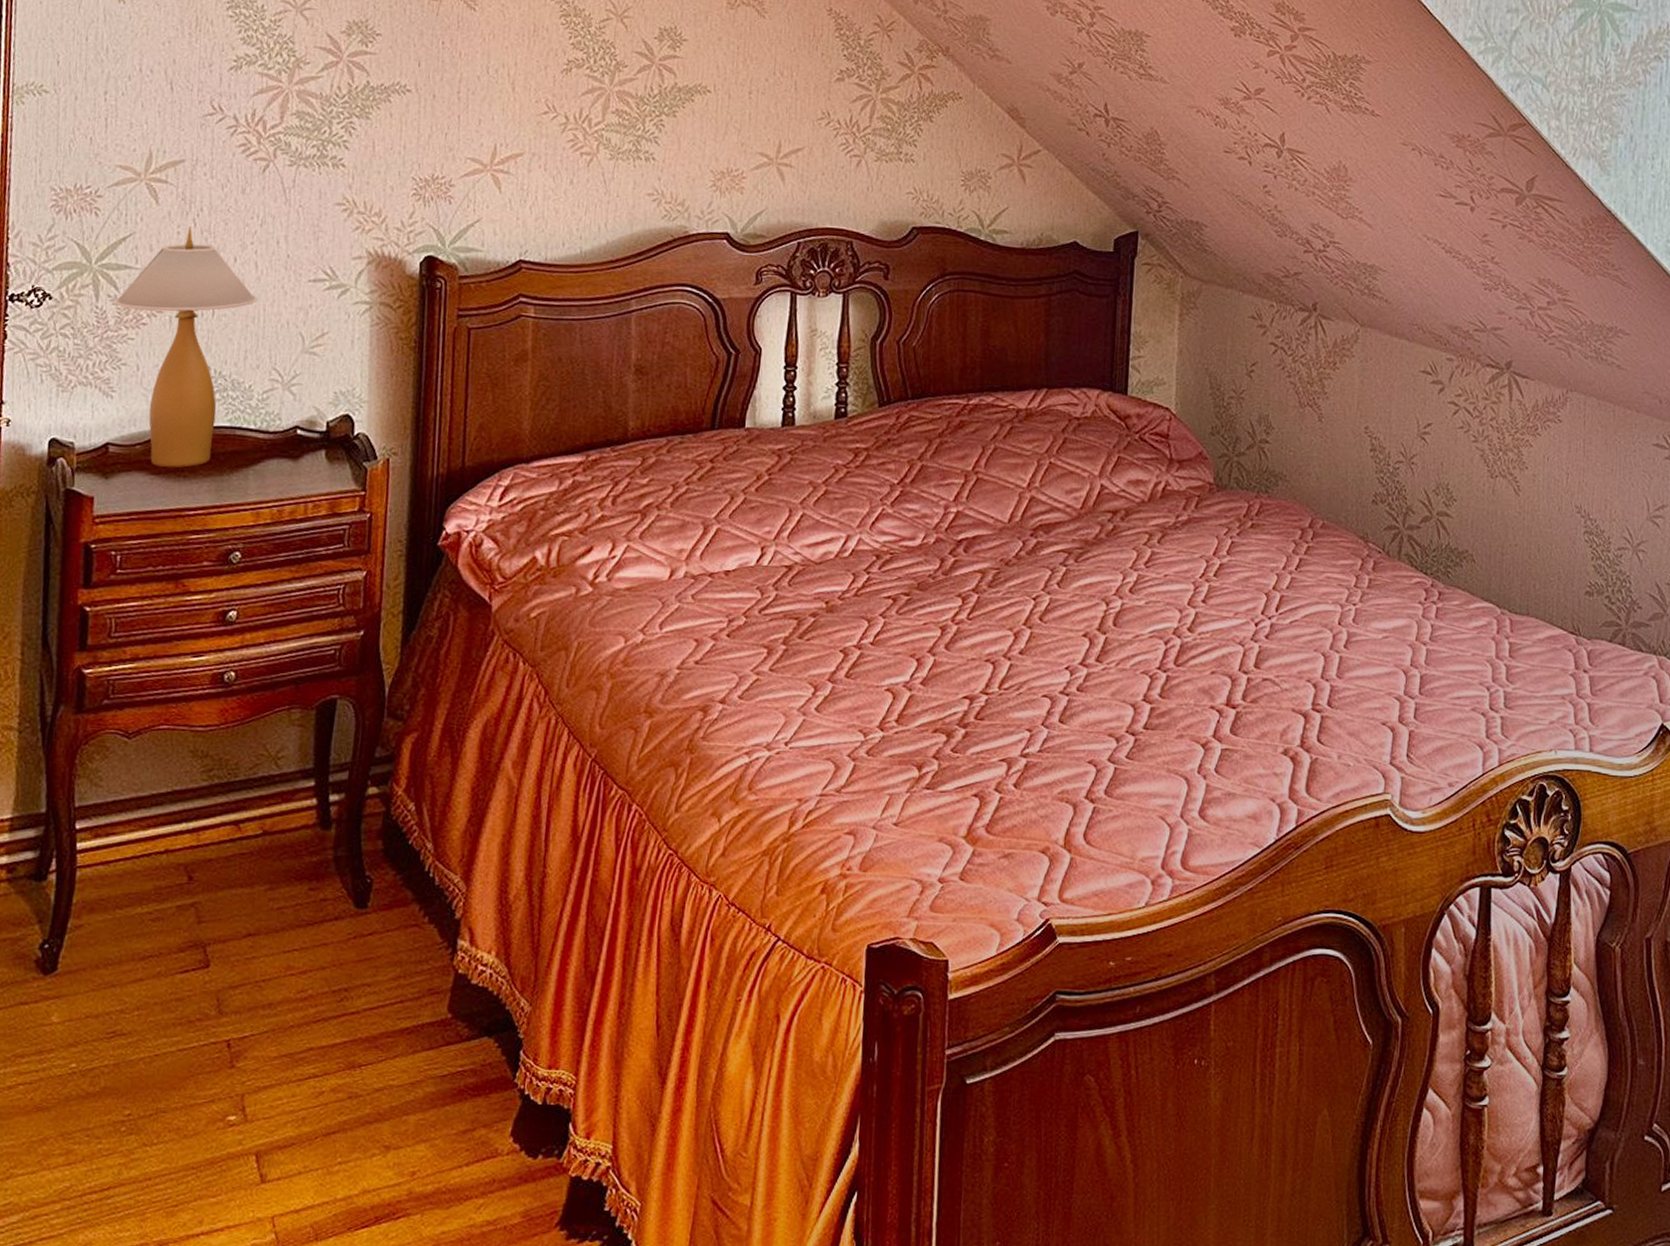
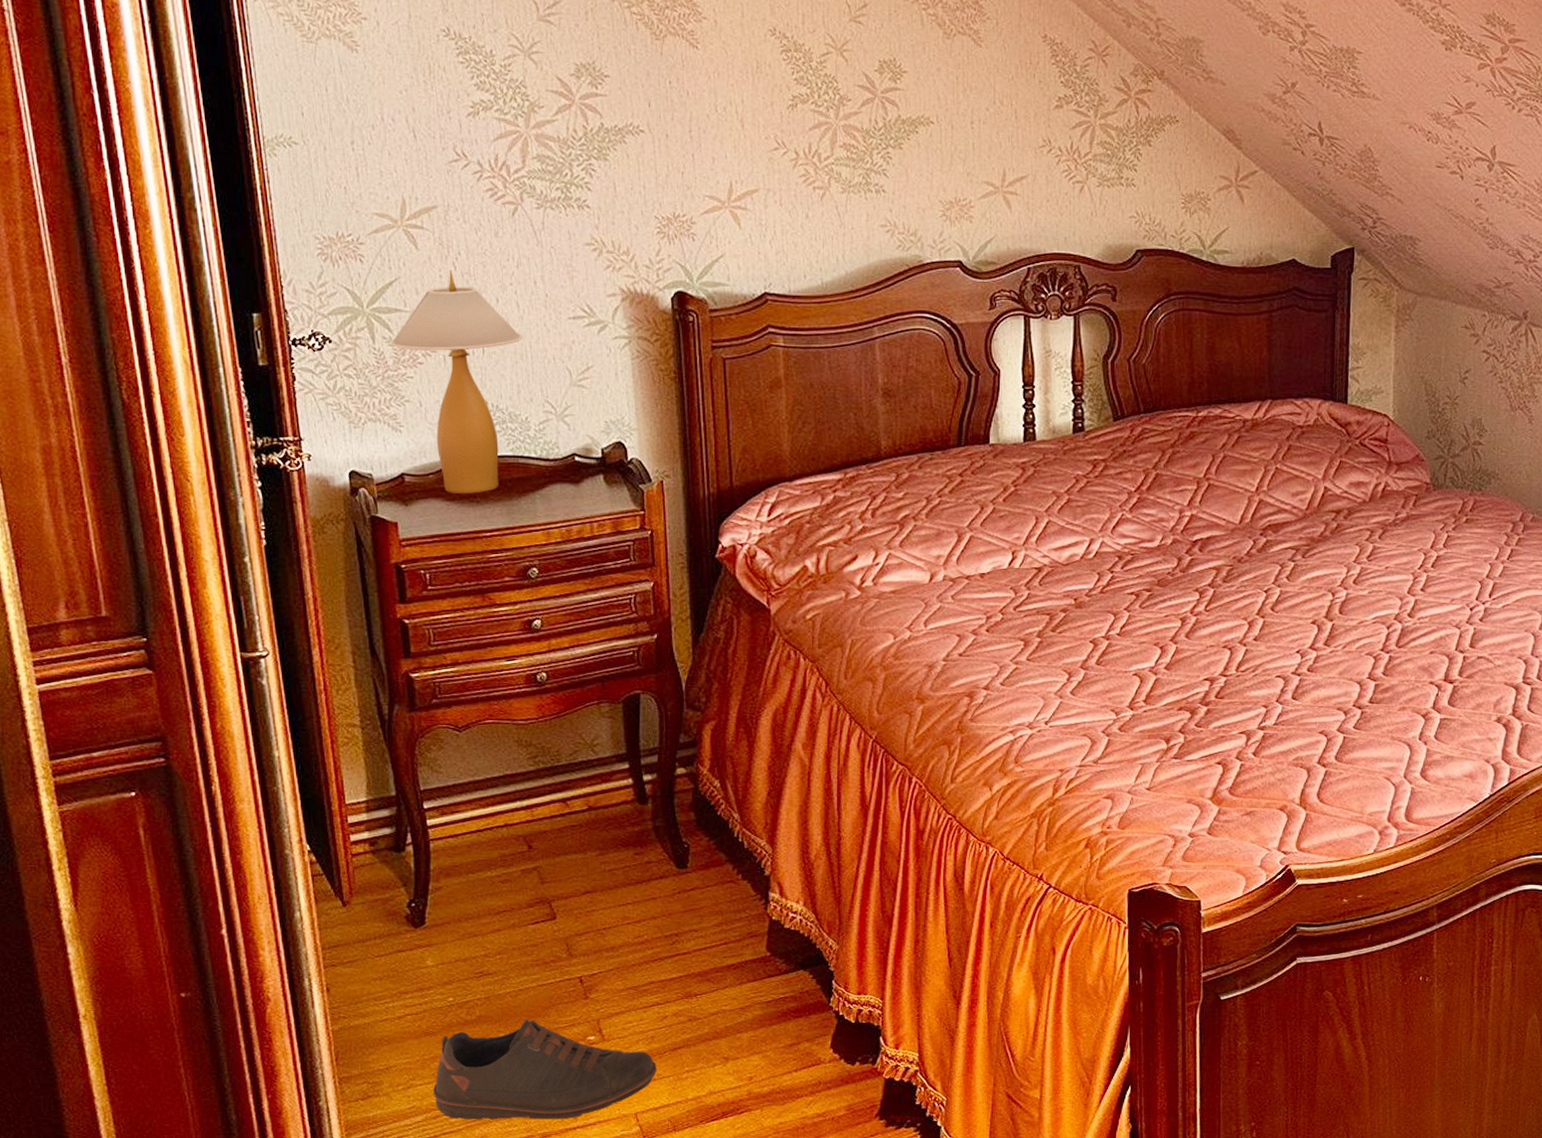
shoe: none [35,1091,305,1223] -> present [432,1018,657,1120]

